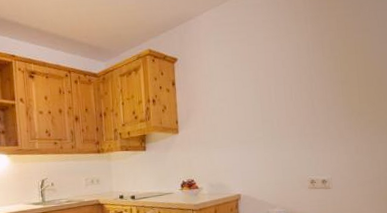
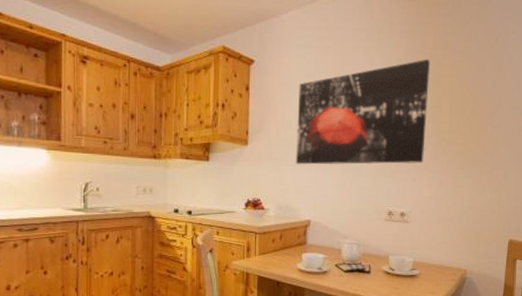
wall art: none [219,39,339,146] -> present [295,59,431,165]

